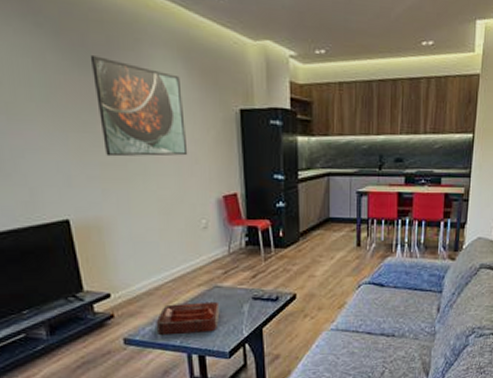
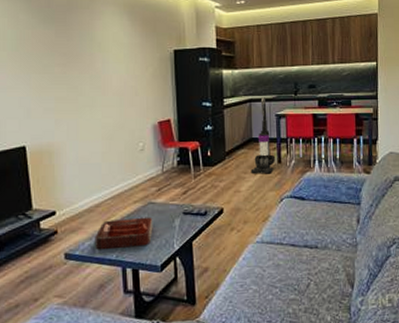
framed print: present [90,55,188,157] -> none [53,14,129,92]
vacuum cleaner: none [327,171,355,258] -> present [250,97,276,174]

